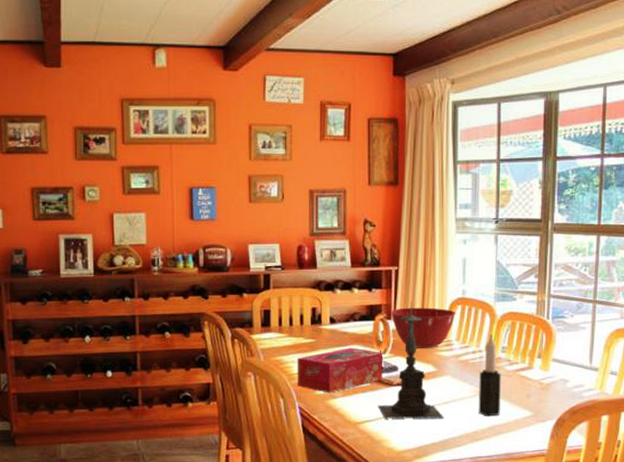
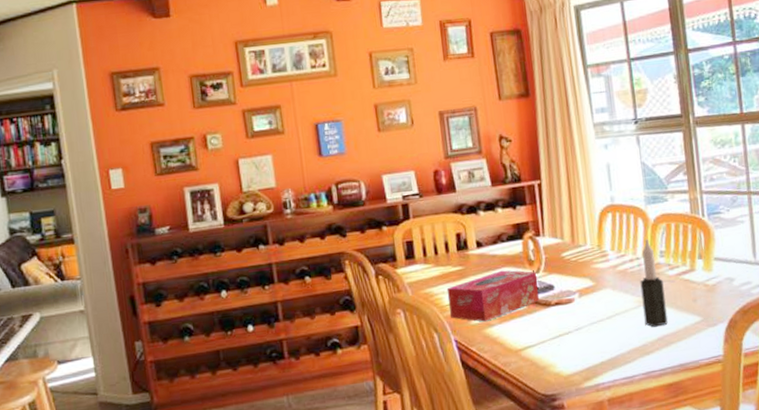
candle holder: present [378,301,444,419] -> none [538,215,609,342]
mixing bowl: present [390,307,456,348] -> none [538,218,607,263]

